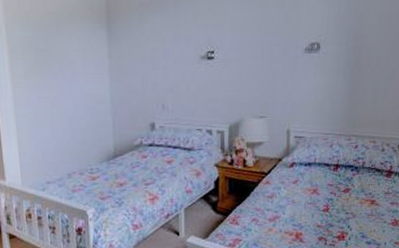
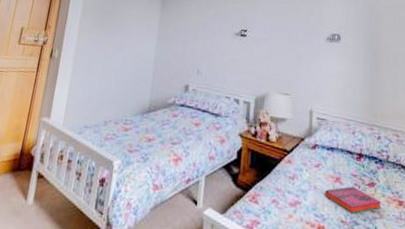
hardback book: none [302,195,355,218] -> present [325,186,382,214]

